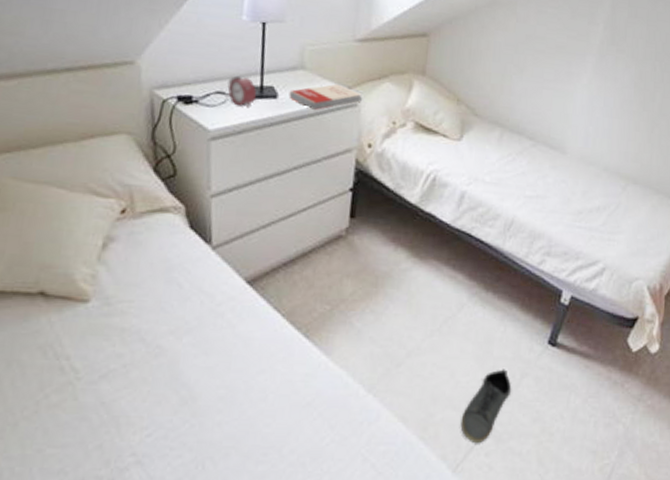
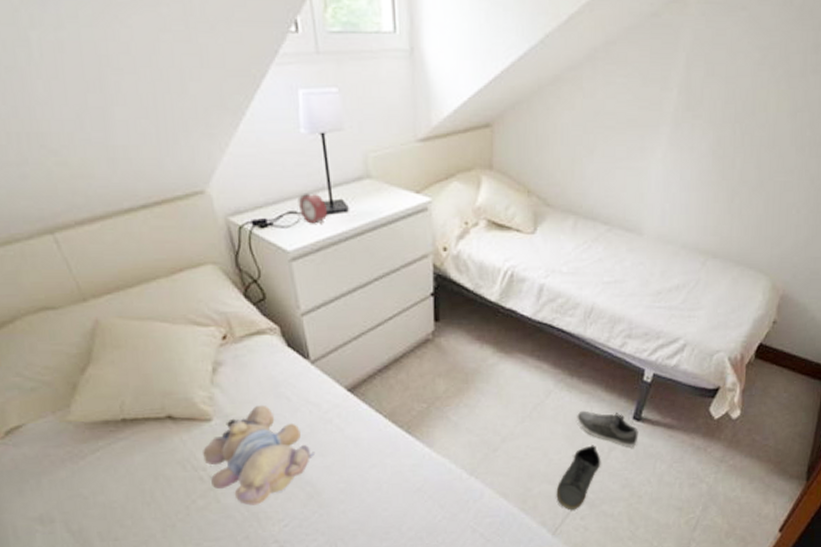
teddy bear: none [69,289,199,407] -> present [203,404,316,506]
book: present [289,83,362,111] -> none [359,189,431,220]
shoe: none [489,329,553,375] -> present [577,410,639,447]

